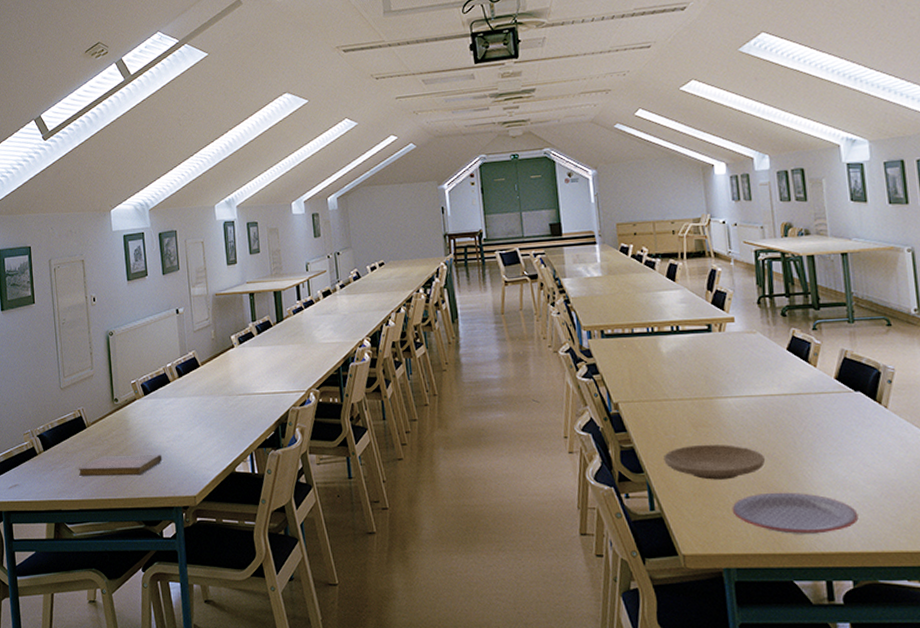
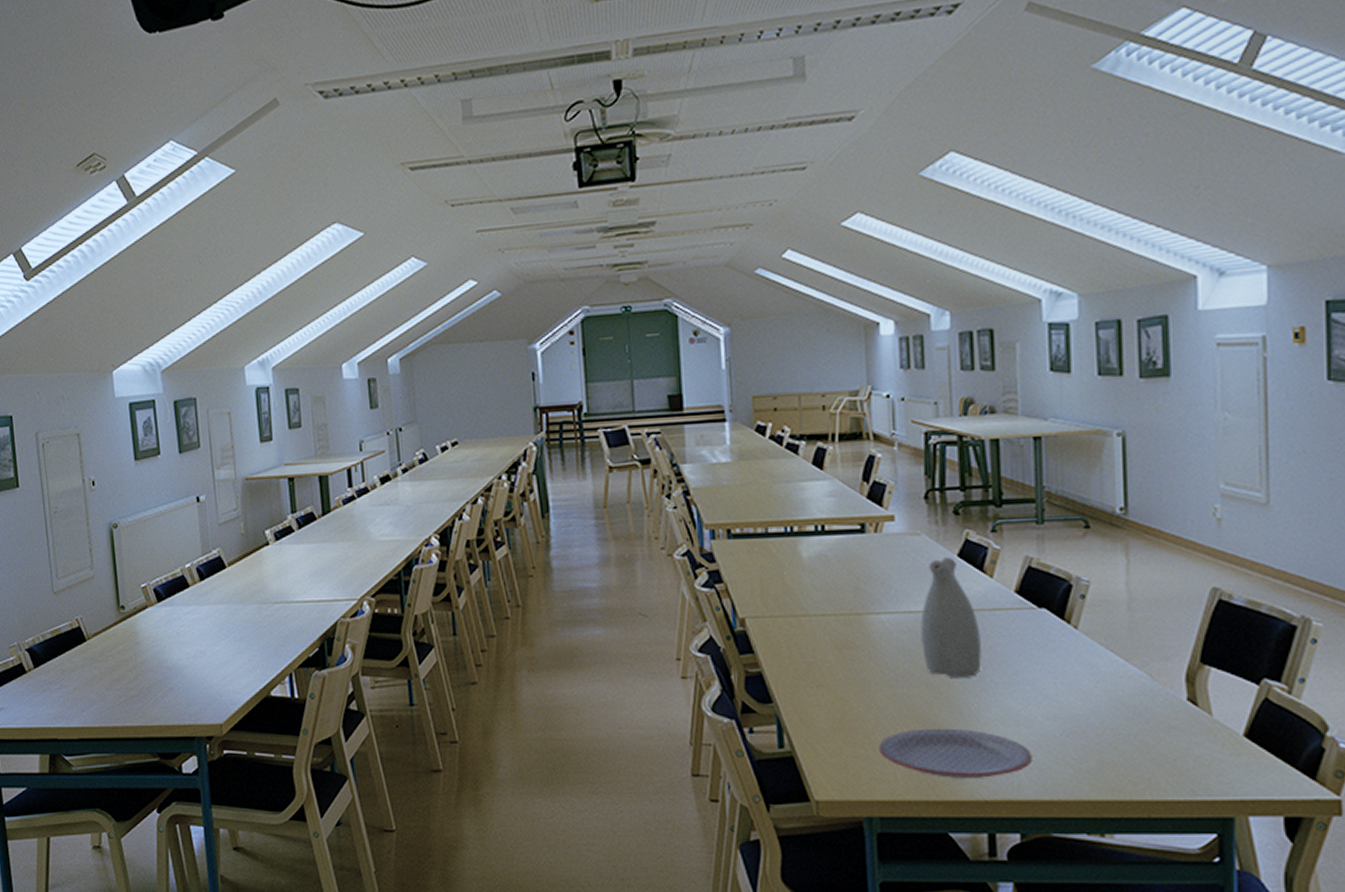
notebook: present [78,454,162,477] -> none [77,673,181,700]
plate: present [664,444,765,480] -> none [798,669,922,713]
vase: none [760,351,812,450] -> present [920,557,982,677]

